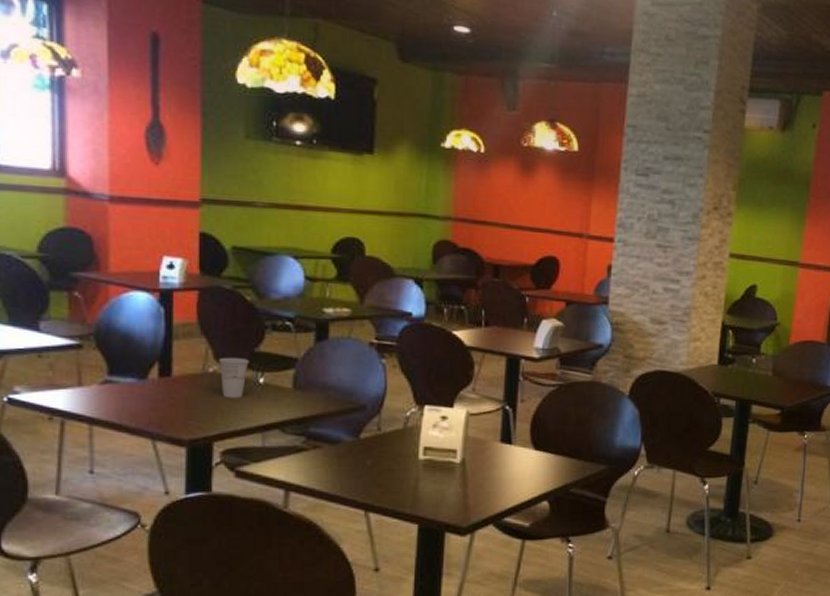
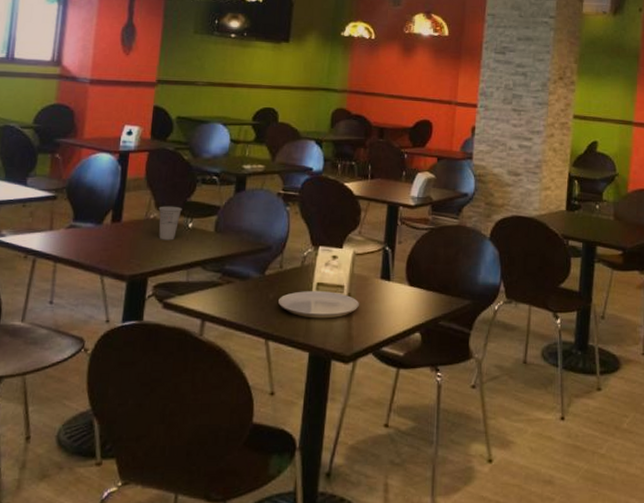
plate: none [378,456,475,487] -> present [278,291,359,319]

